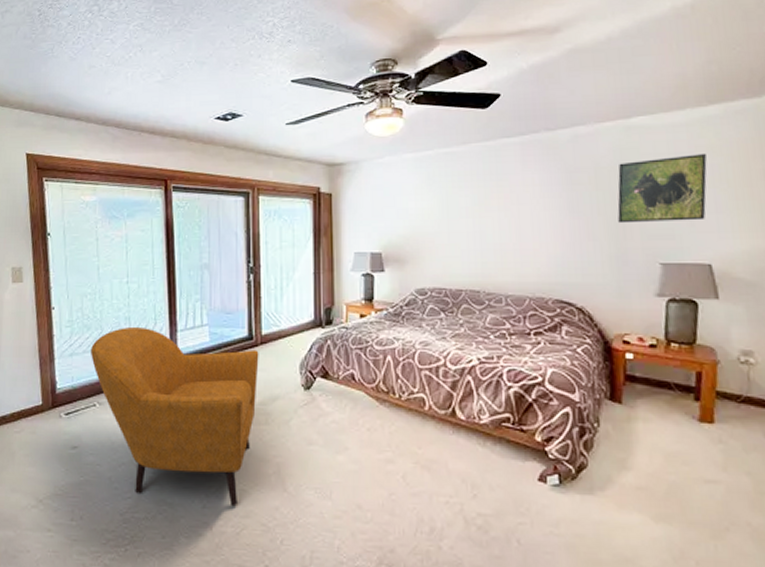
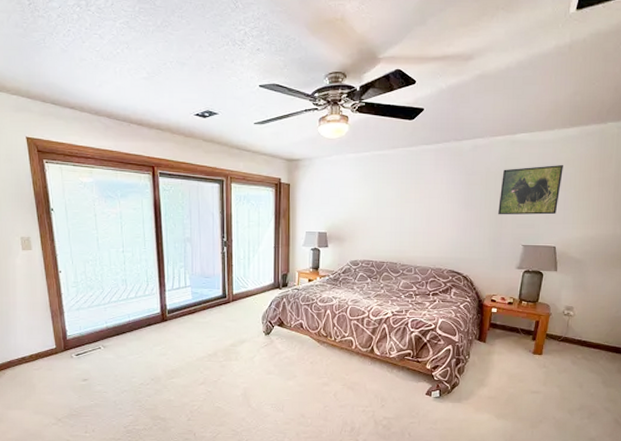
armchair: present [90,326,259,505] -> none [94,287,231,418]

